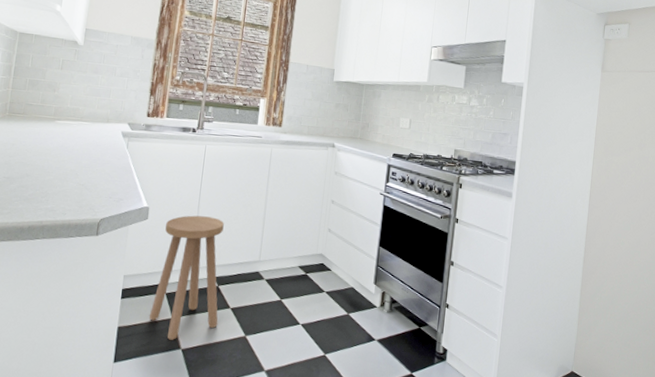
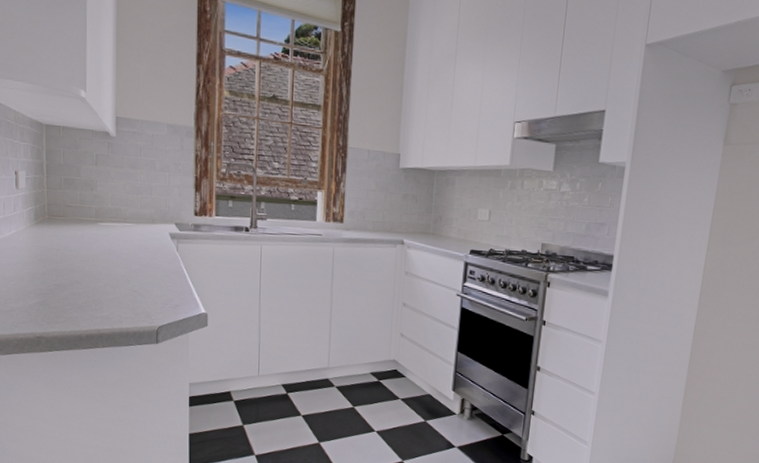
stool: present [149,215,224,340] -> none [219,321,290,447]

